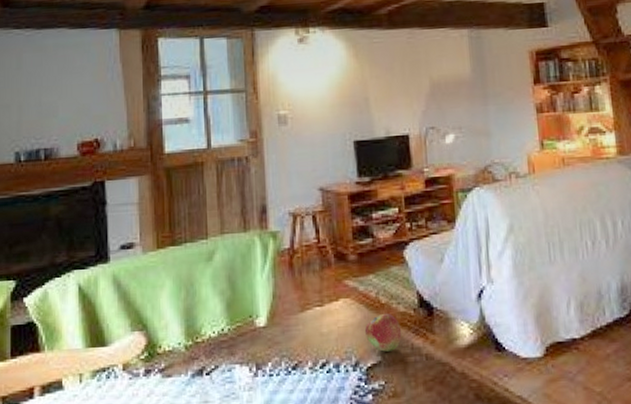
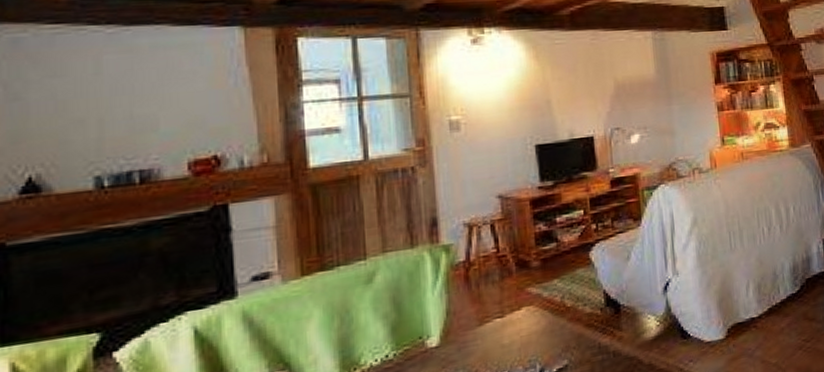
fruit: present [364,313,402,352] -> none [549,315,589,355]

